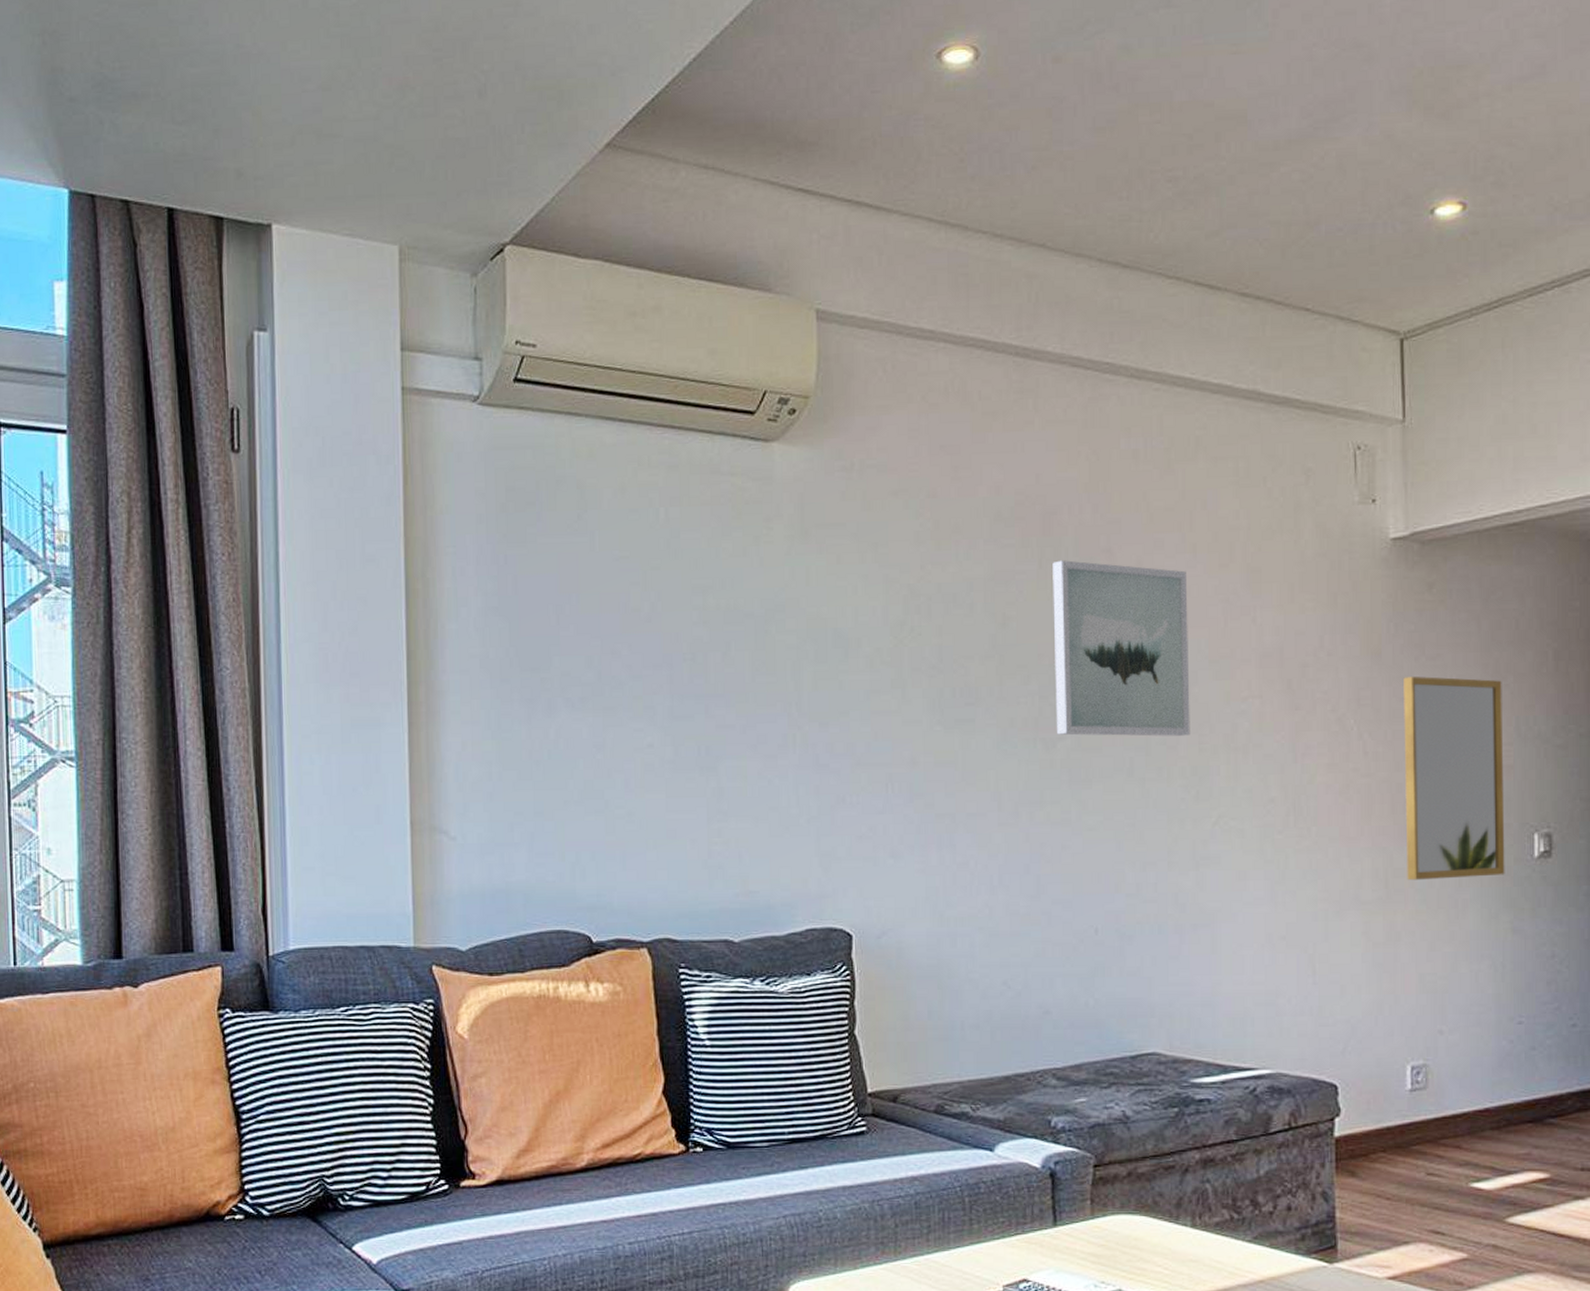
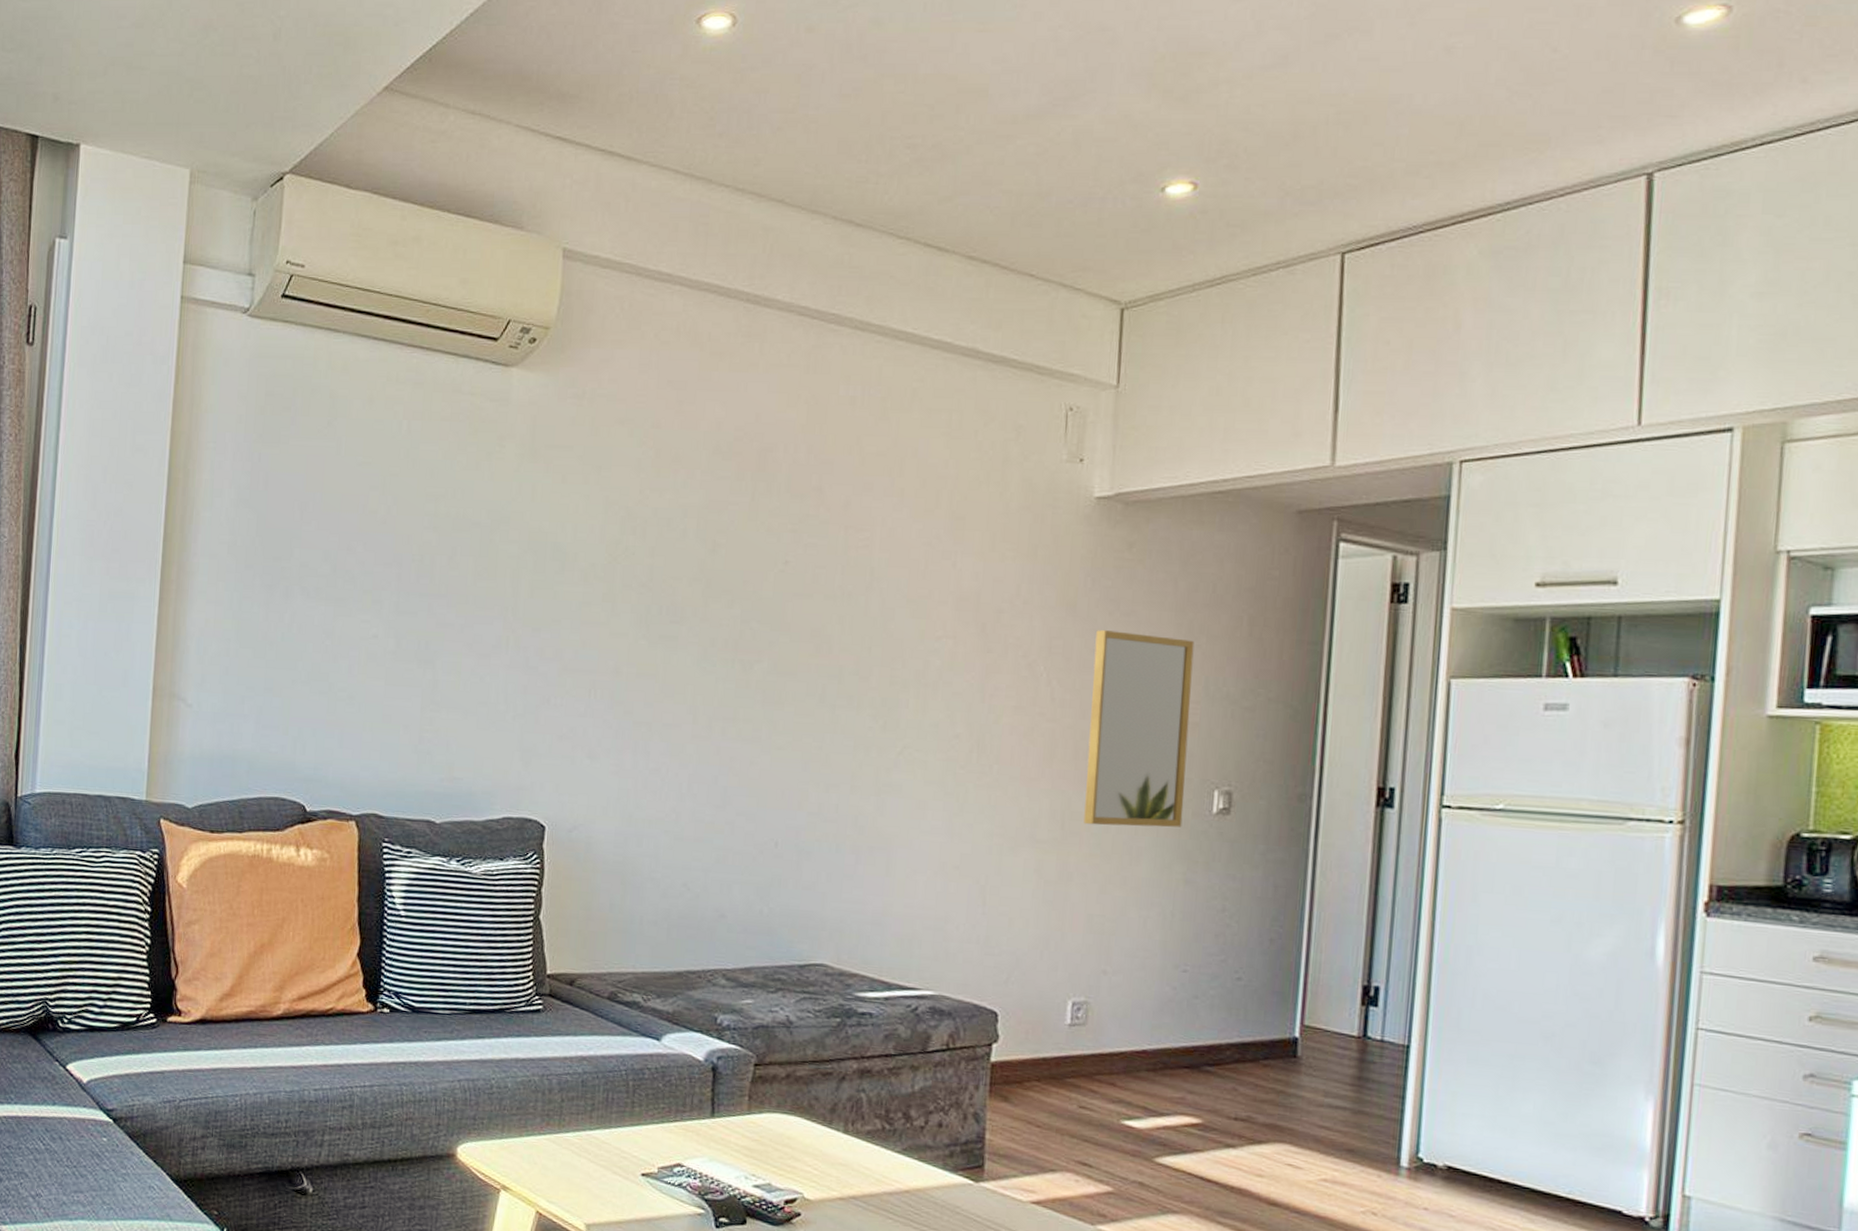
wall art: present [1052,560,1190,737] -> none [755,495,892,669]

